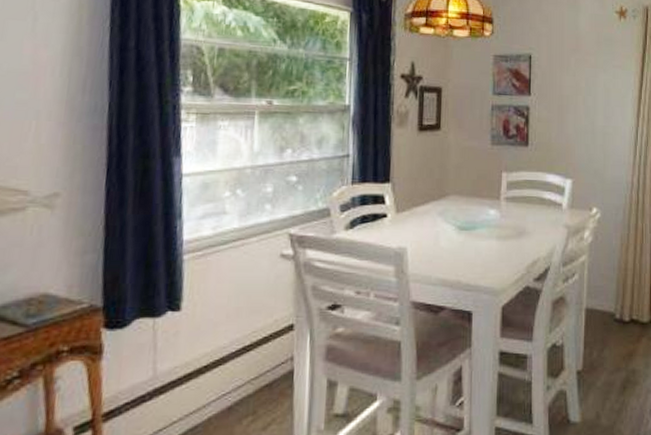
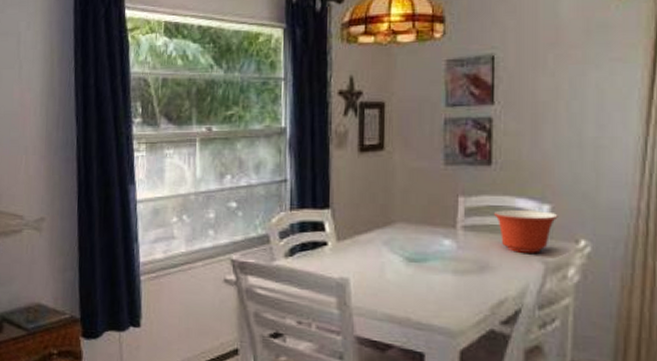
mixing bowl: none [529,184,577,220] -> present [493,210,558,253]

